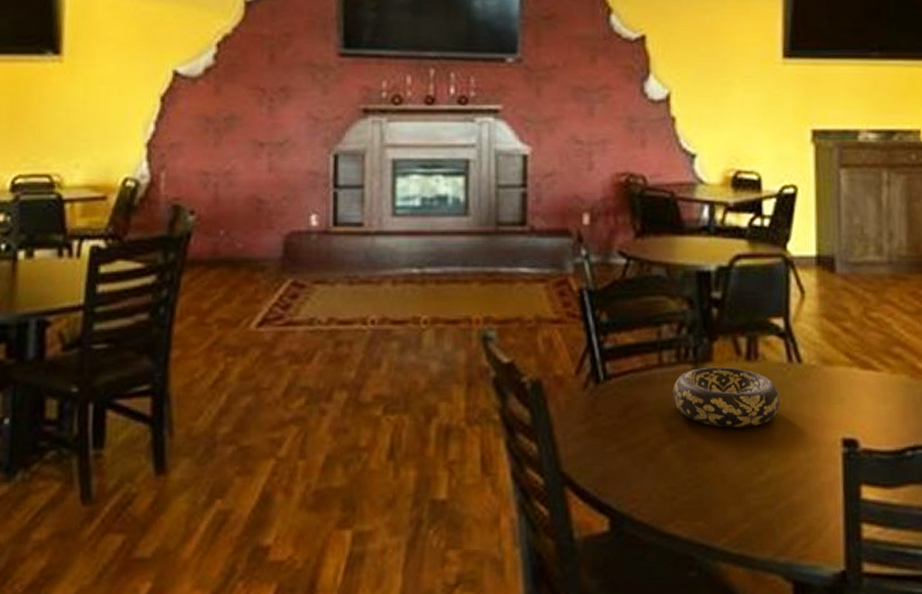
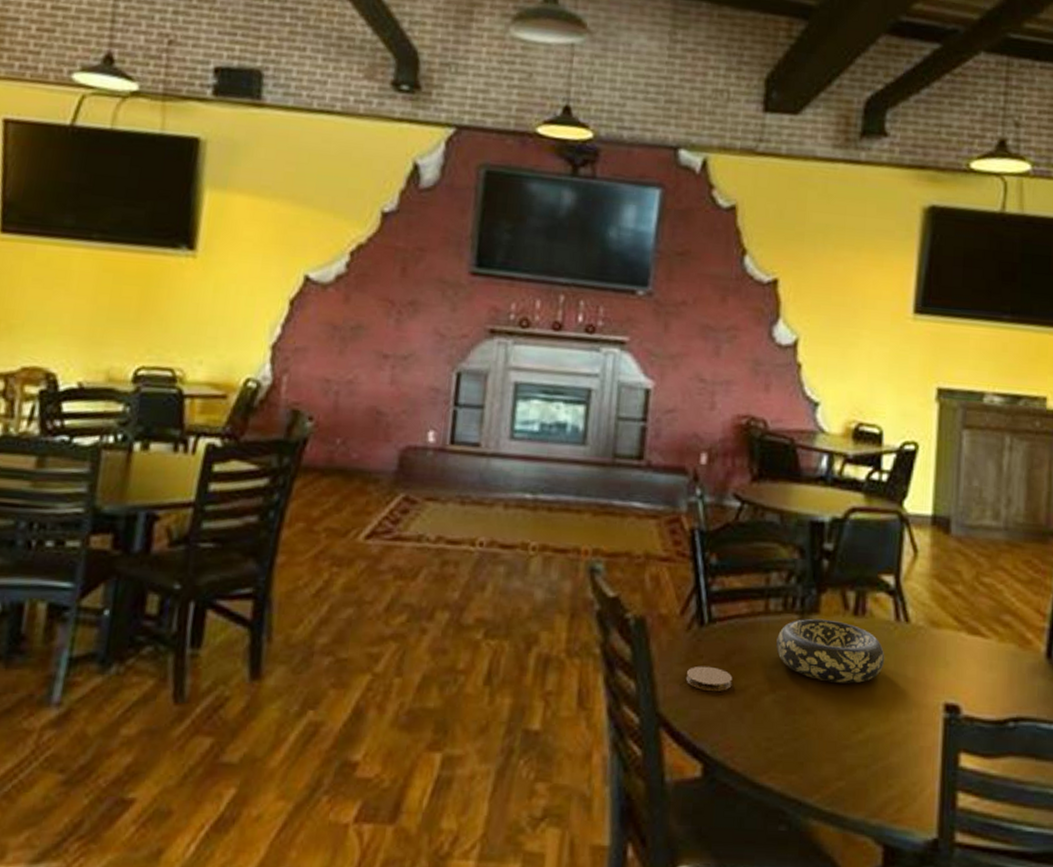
coaster: none [586,422,632,447] -> present [685,666,733,692]

